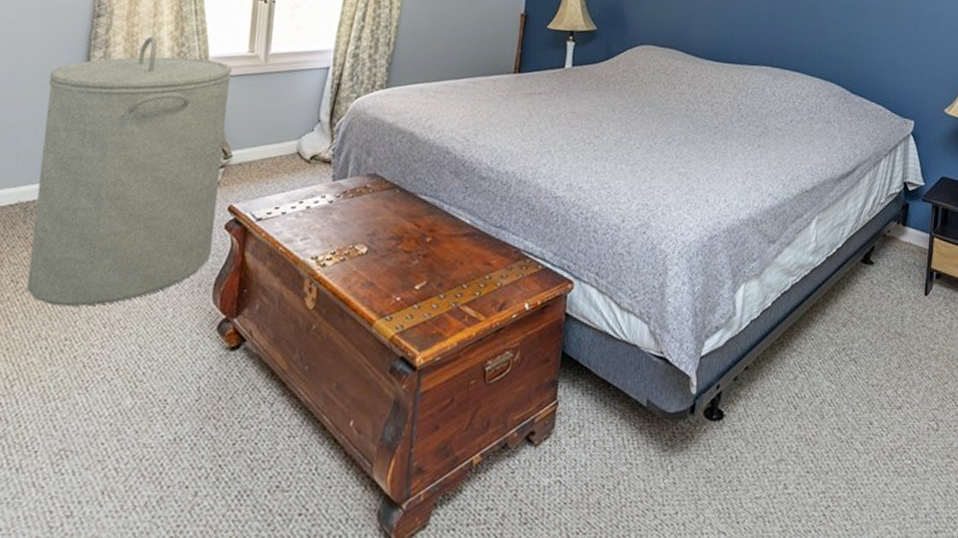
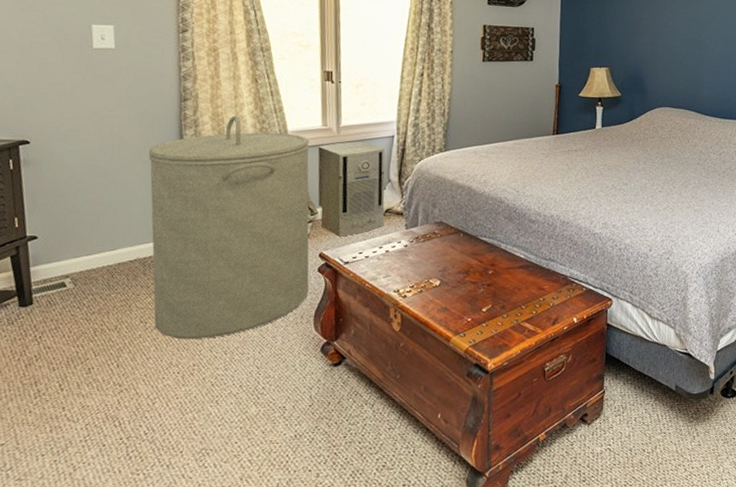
air purifier: none [233,72,318,187] -> present [318,141,385,237]

